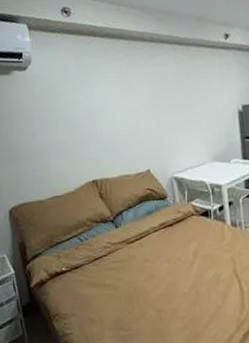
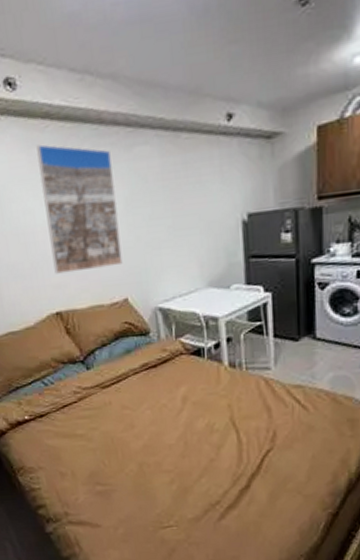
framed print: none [83,54,146,150] -> present [36,144,123,274]

